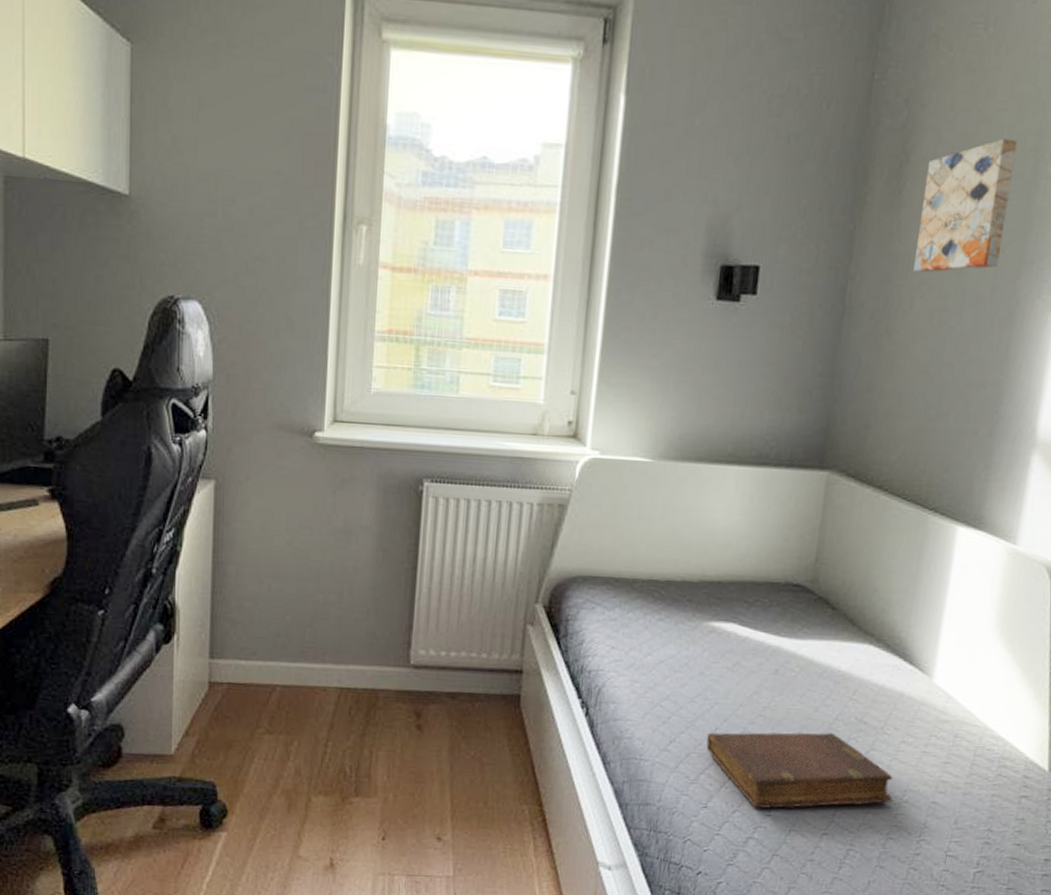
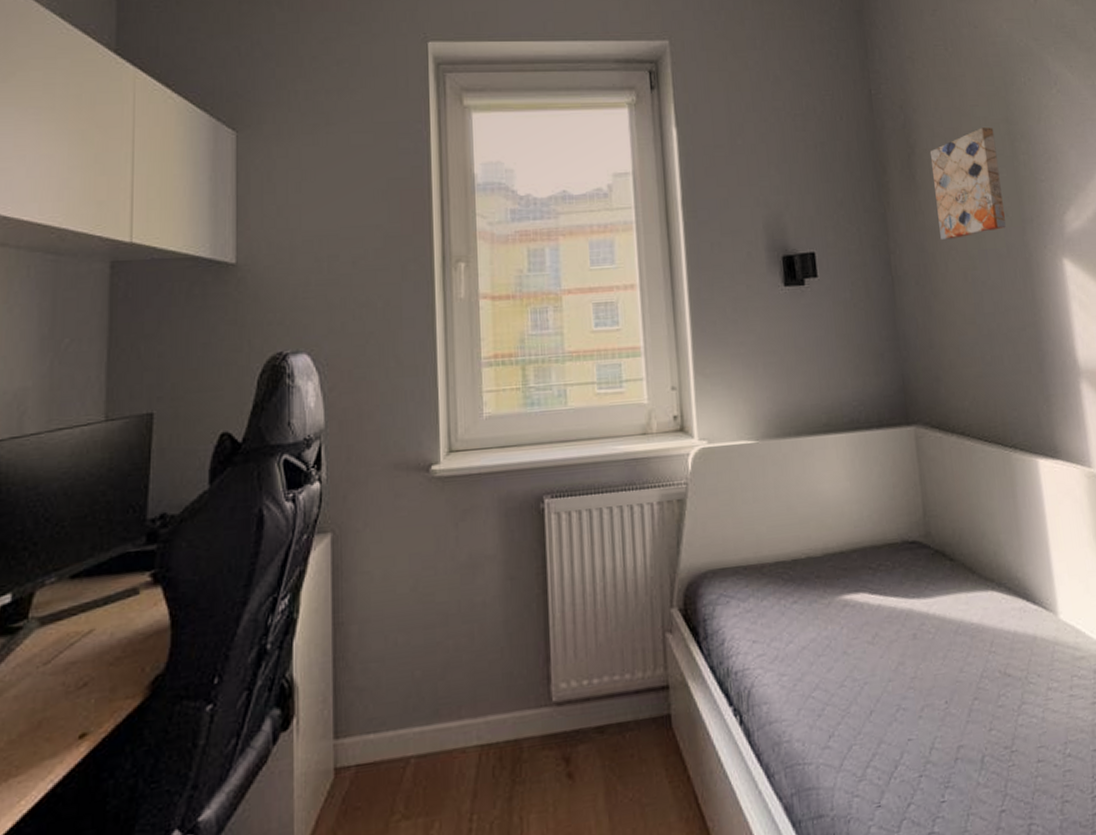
diary: present [706,732,893,809] -> none [864,693,1057,797]

